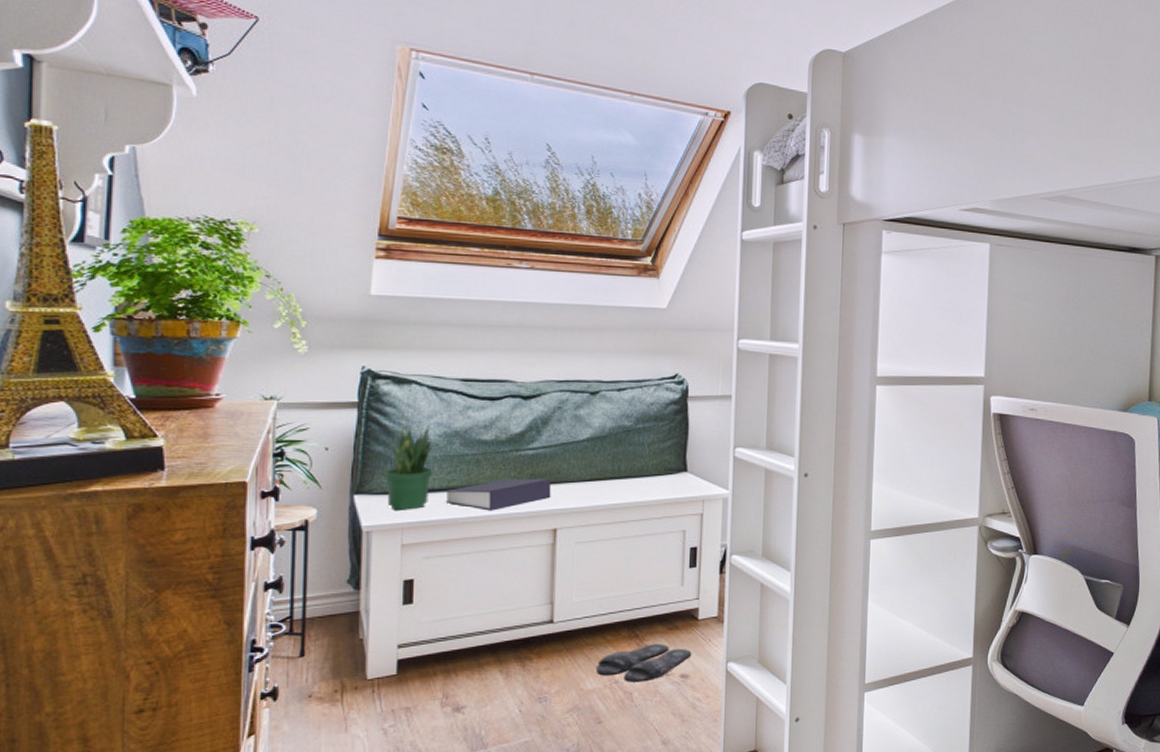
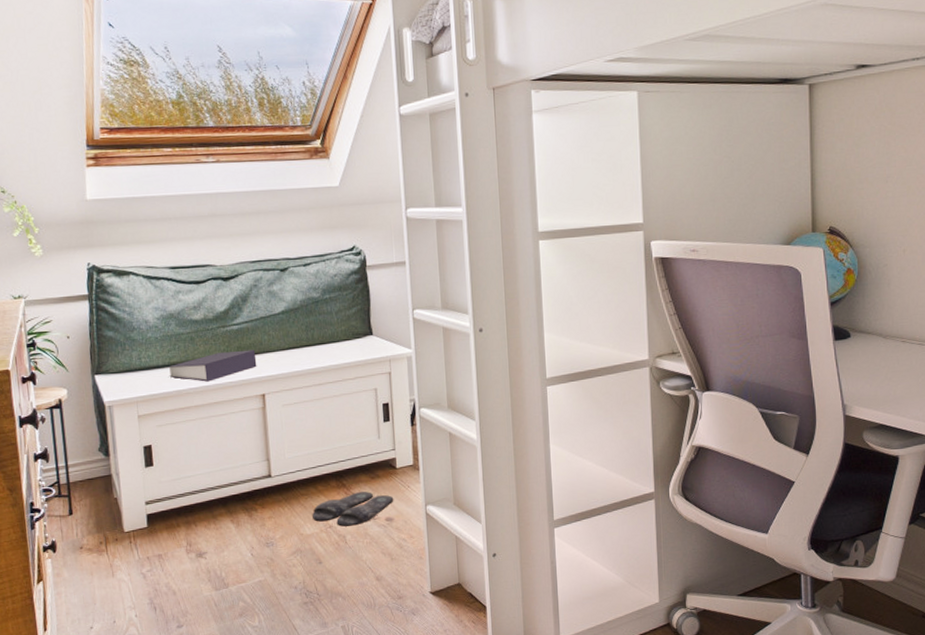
planter: present [384,423,439,510] -> none [115,308,158,386]

